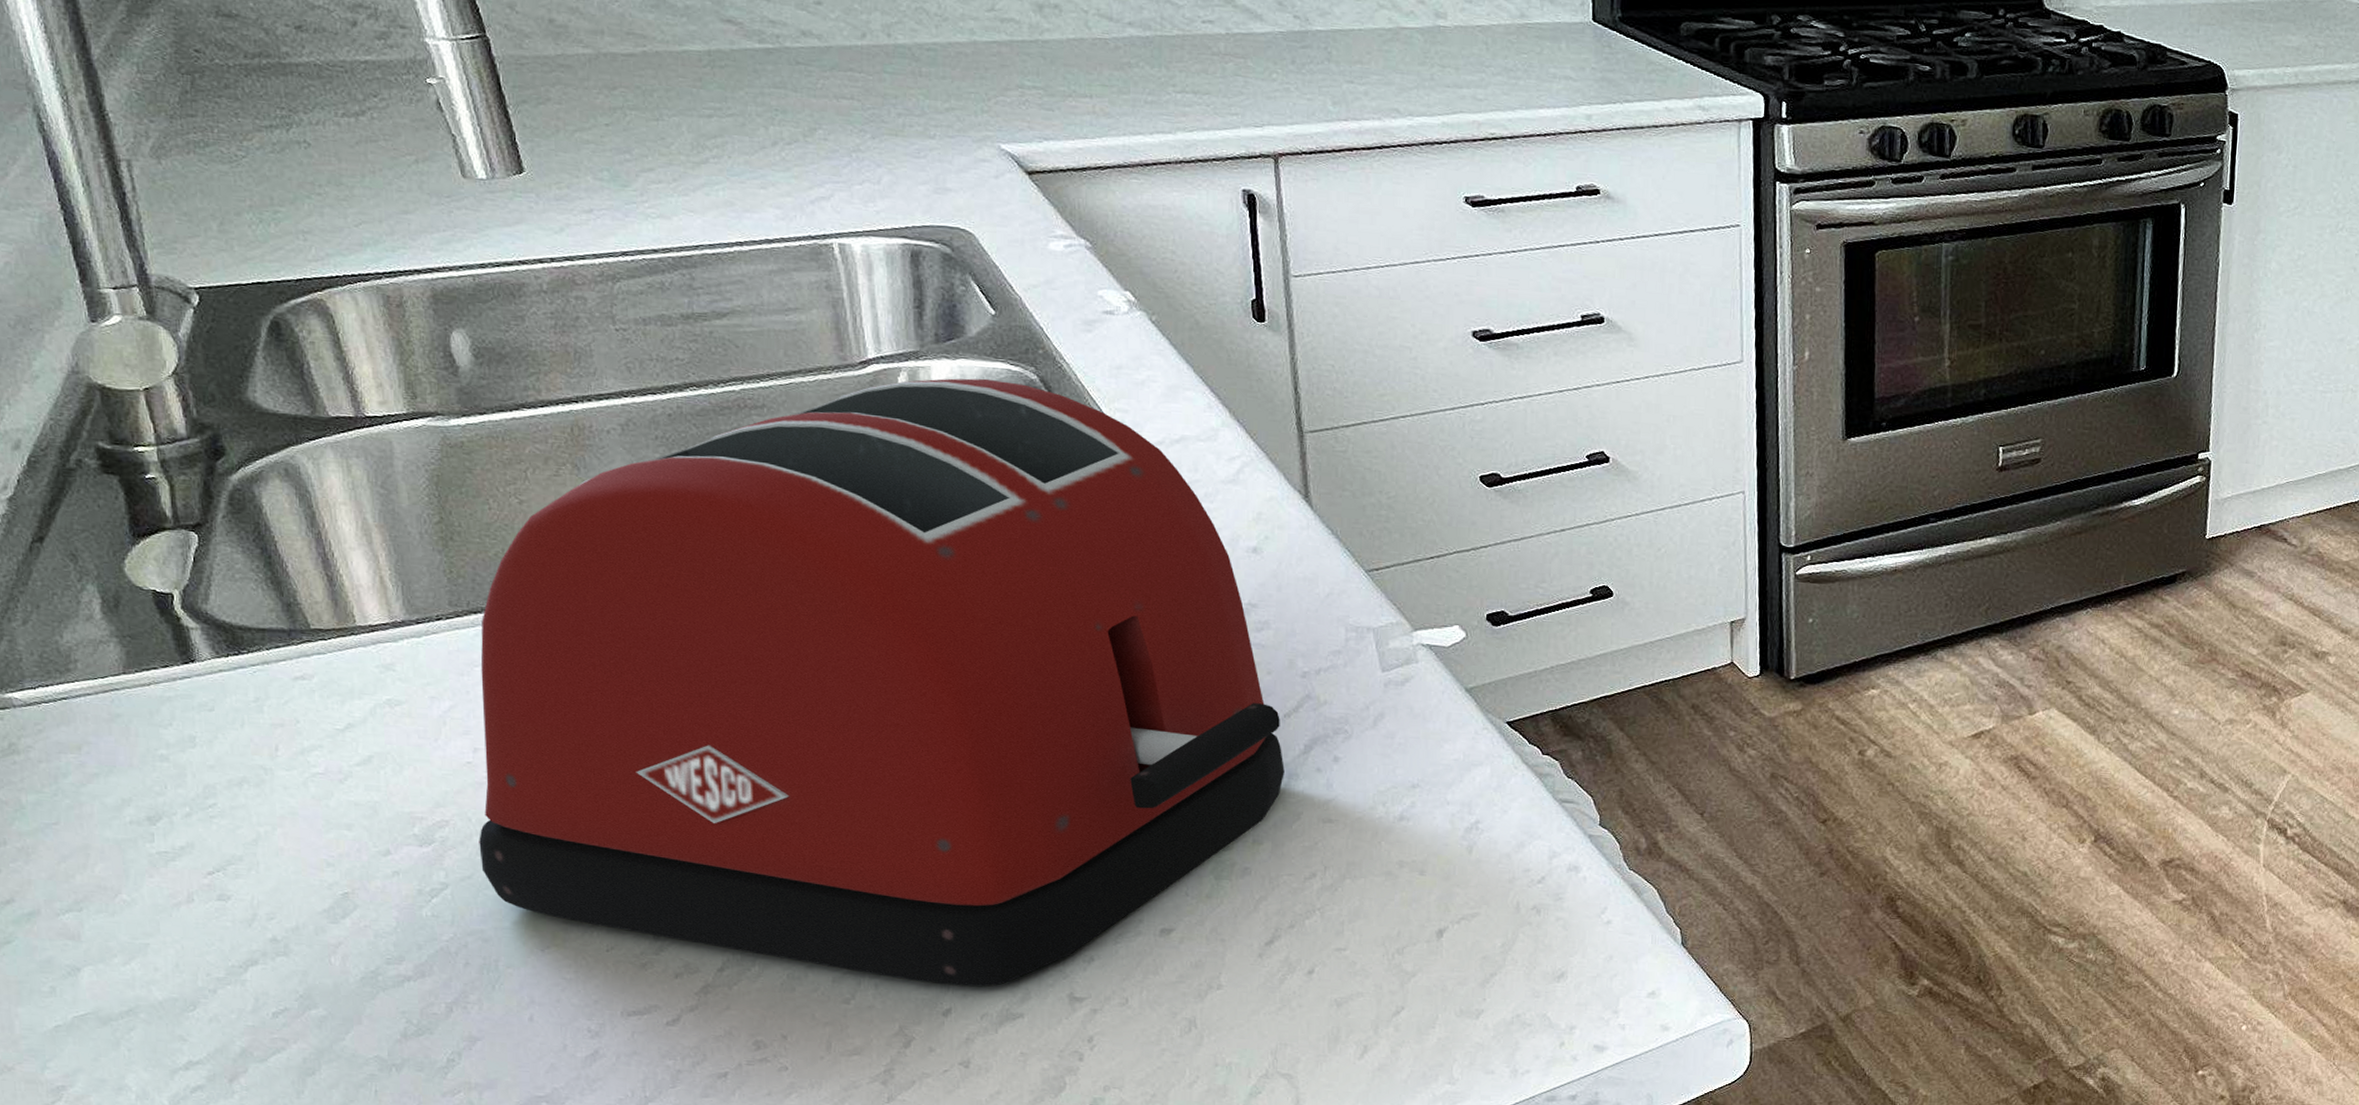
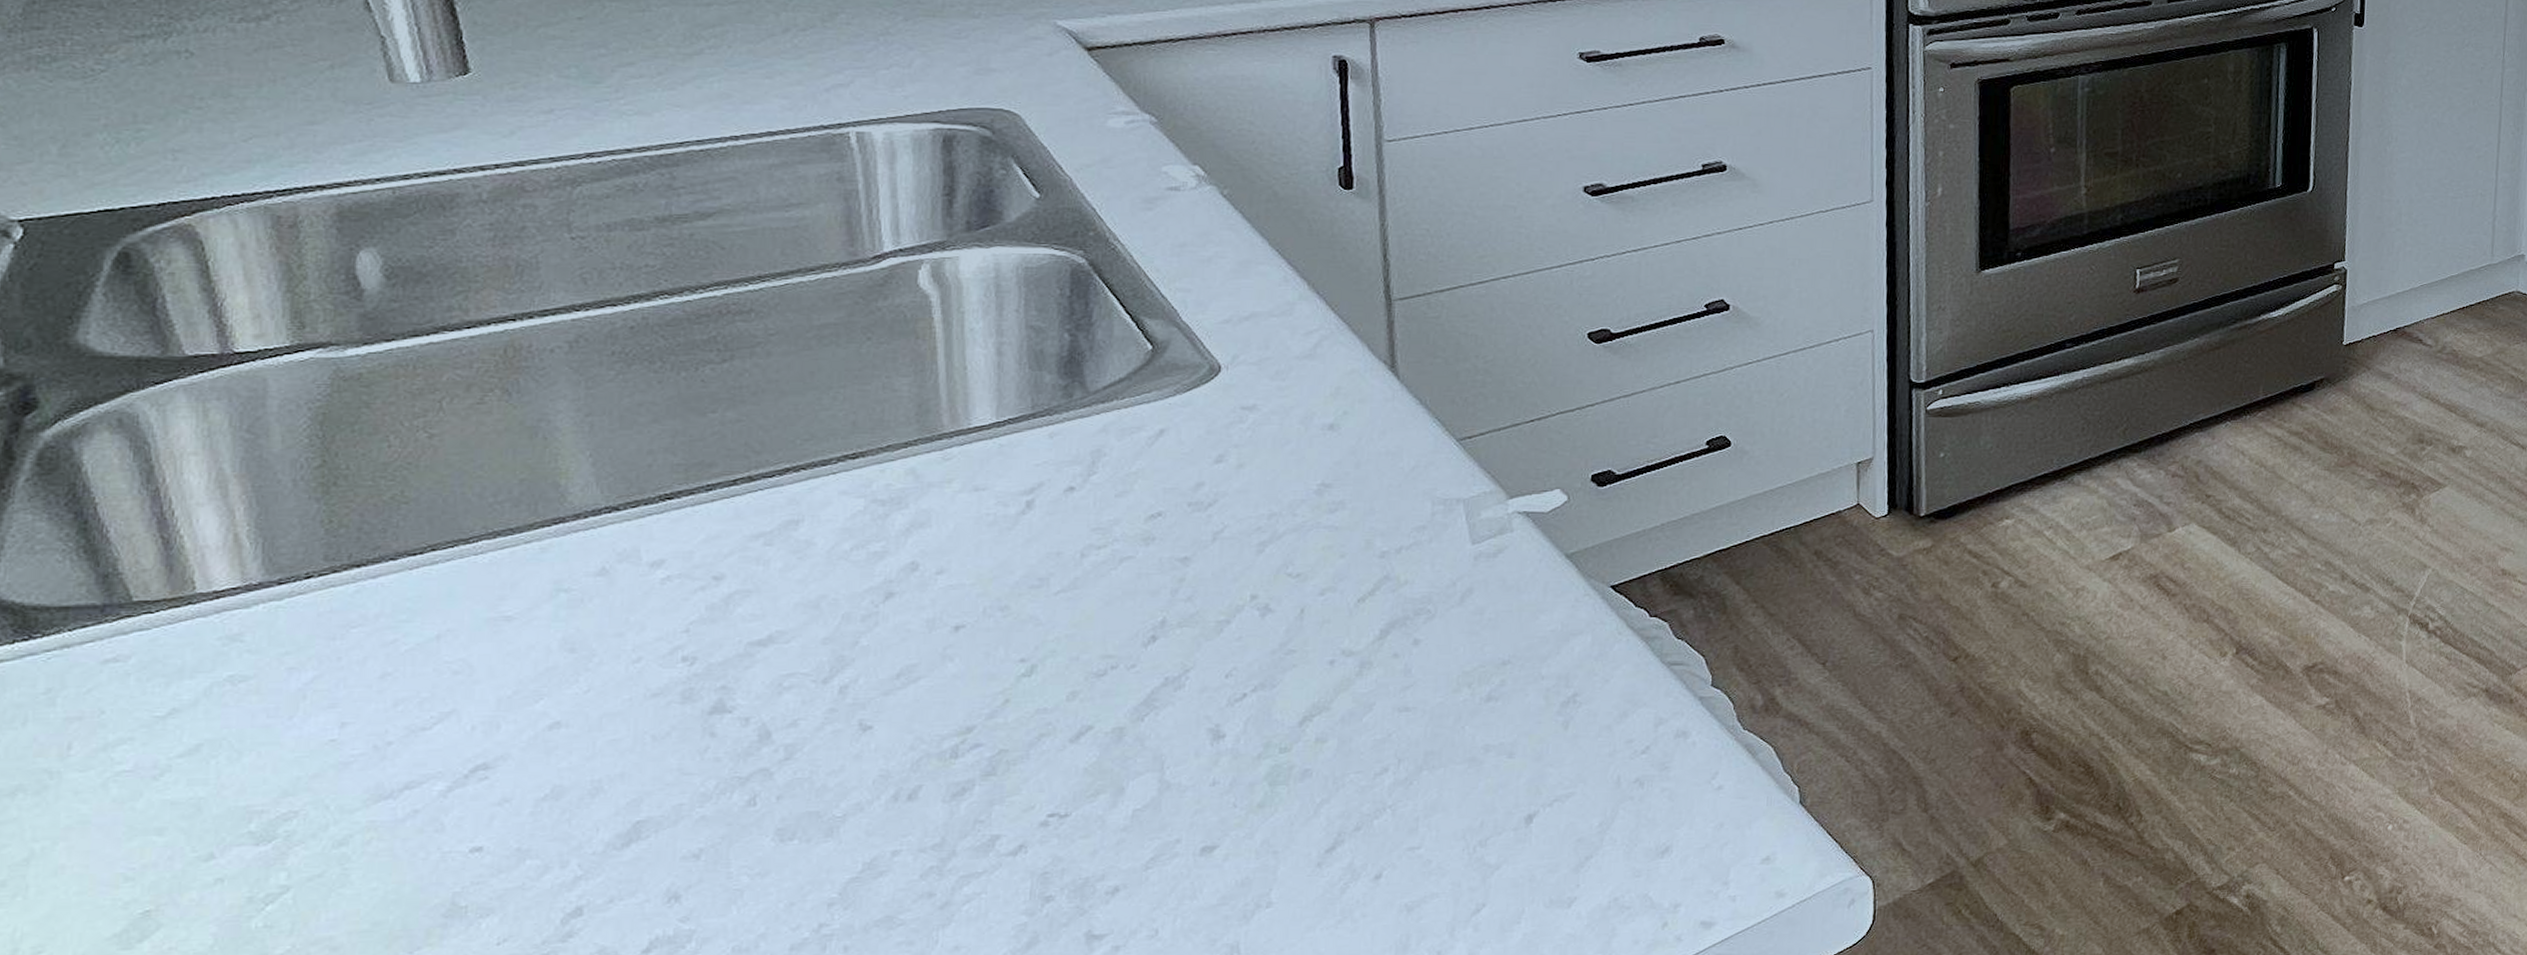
toaster: present [479,378,1285,986] -> none [336,266,1356,938]

